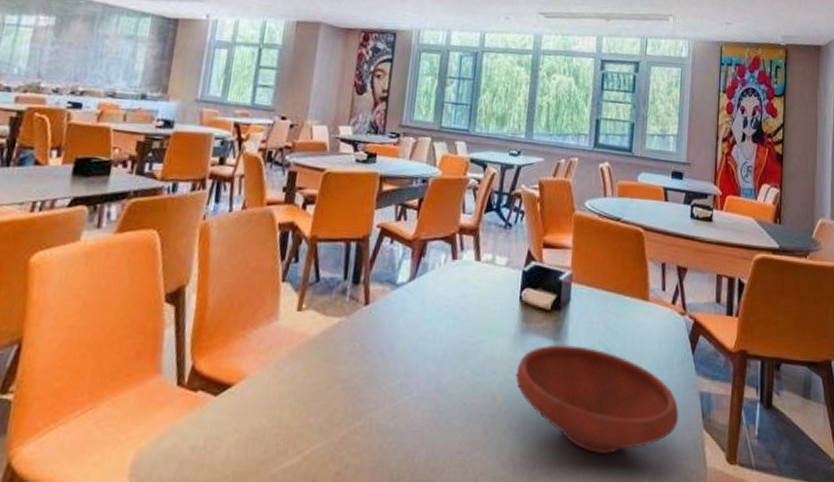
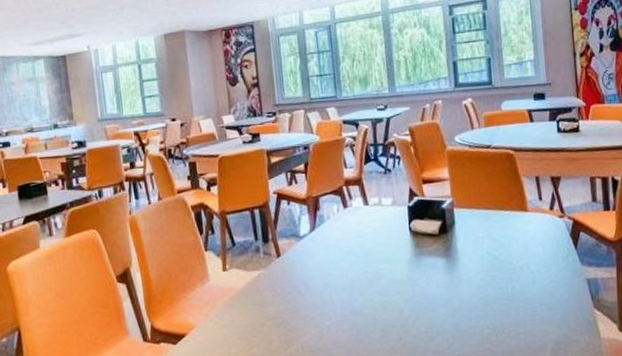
bowl: present [515,344,679,454] -> none [417,259,570,341]

